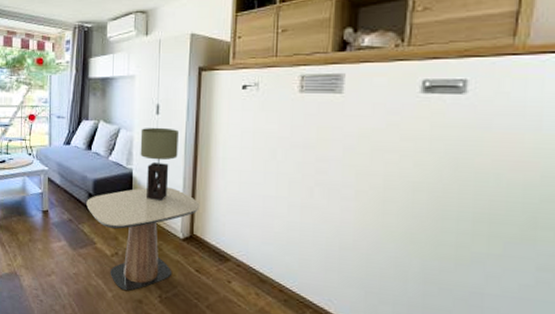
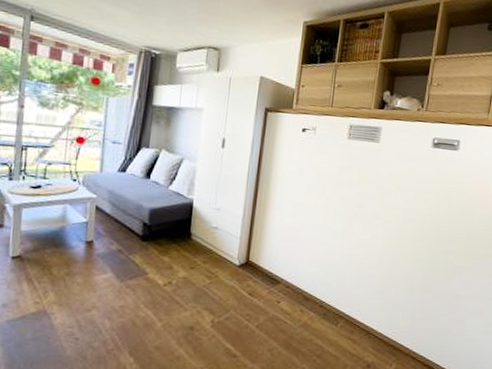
side table: present [86,187,200,291] -> none [140,217,257,318]
table lamp: present [140,127,178,202] -> none [202,159,242,231]

